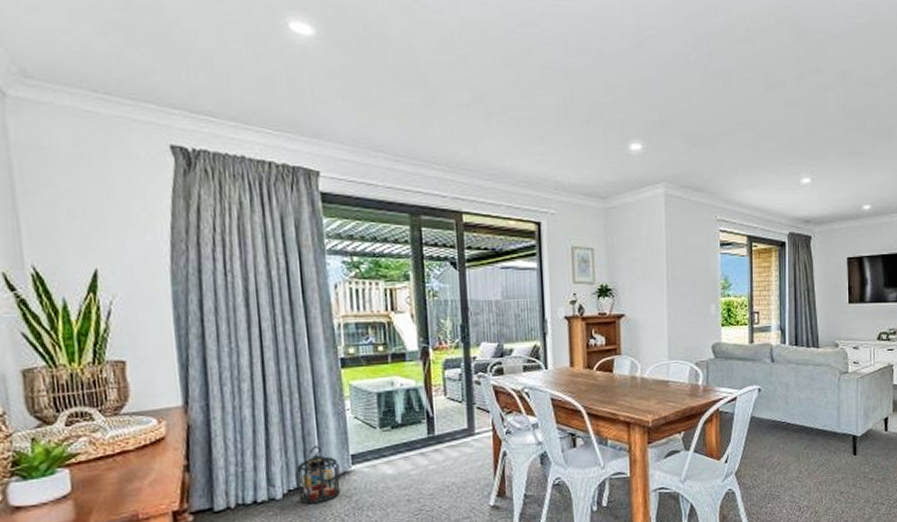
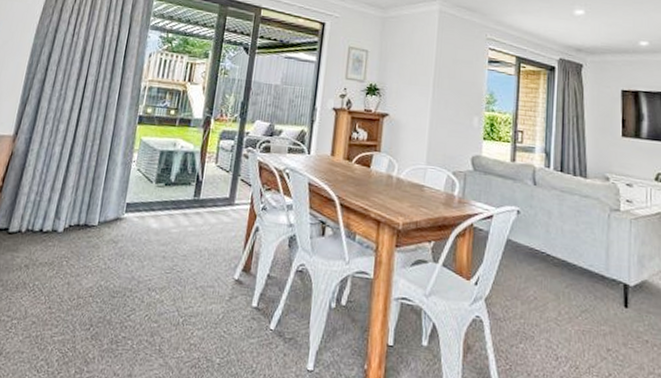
lantern: present [295,445,340,505] -> none [75,188,115,243]

